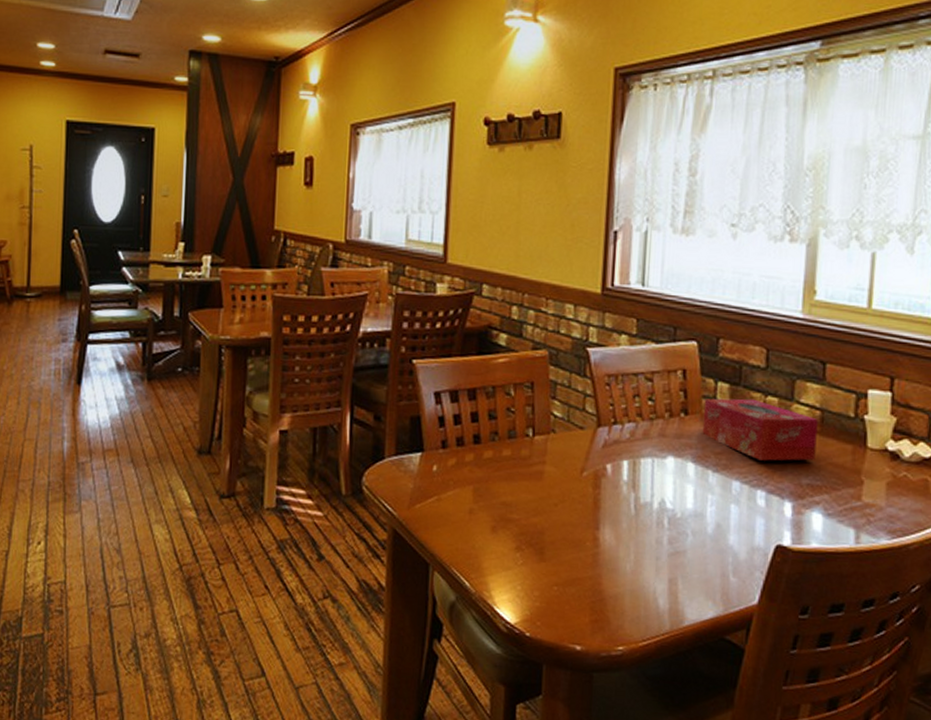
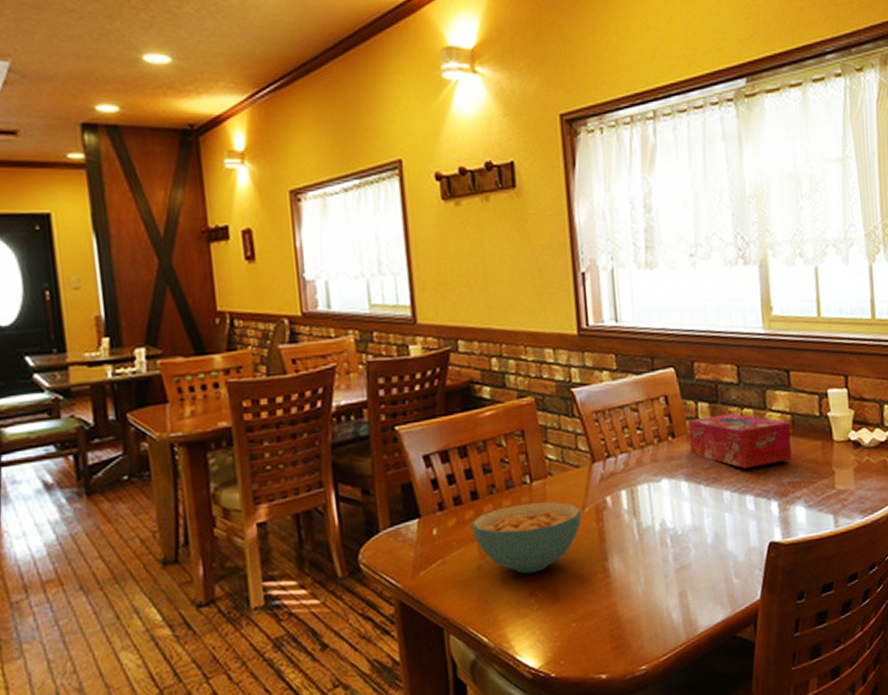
cereal bowl: none [470,456,580,527] -> present [472,501,582,574]

